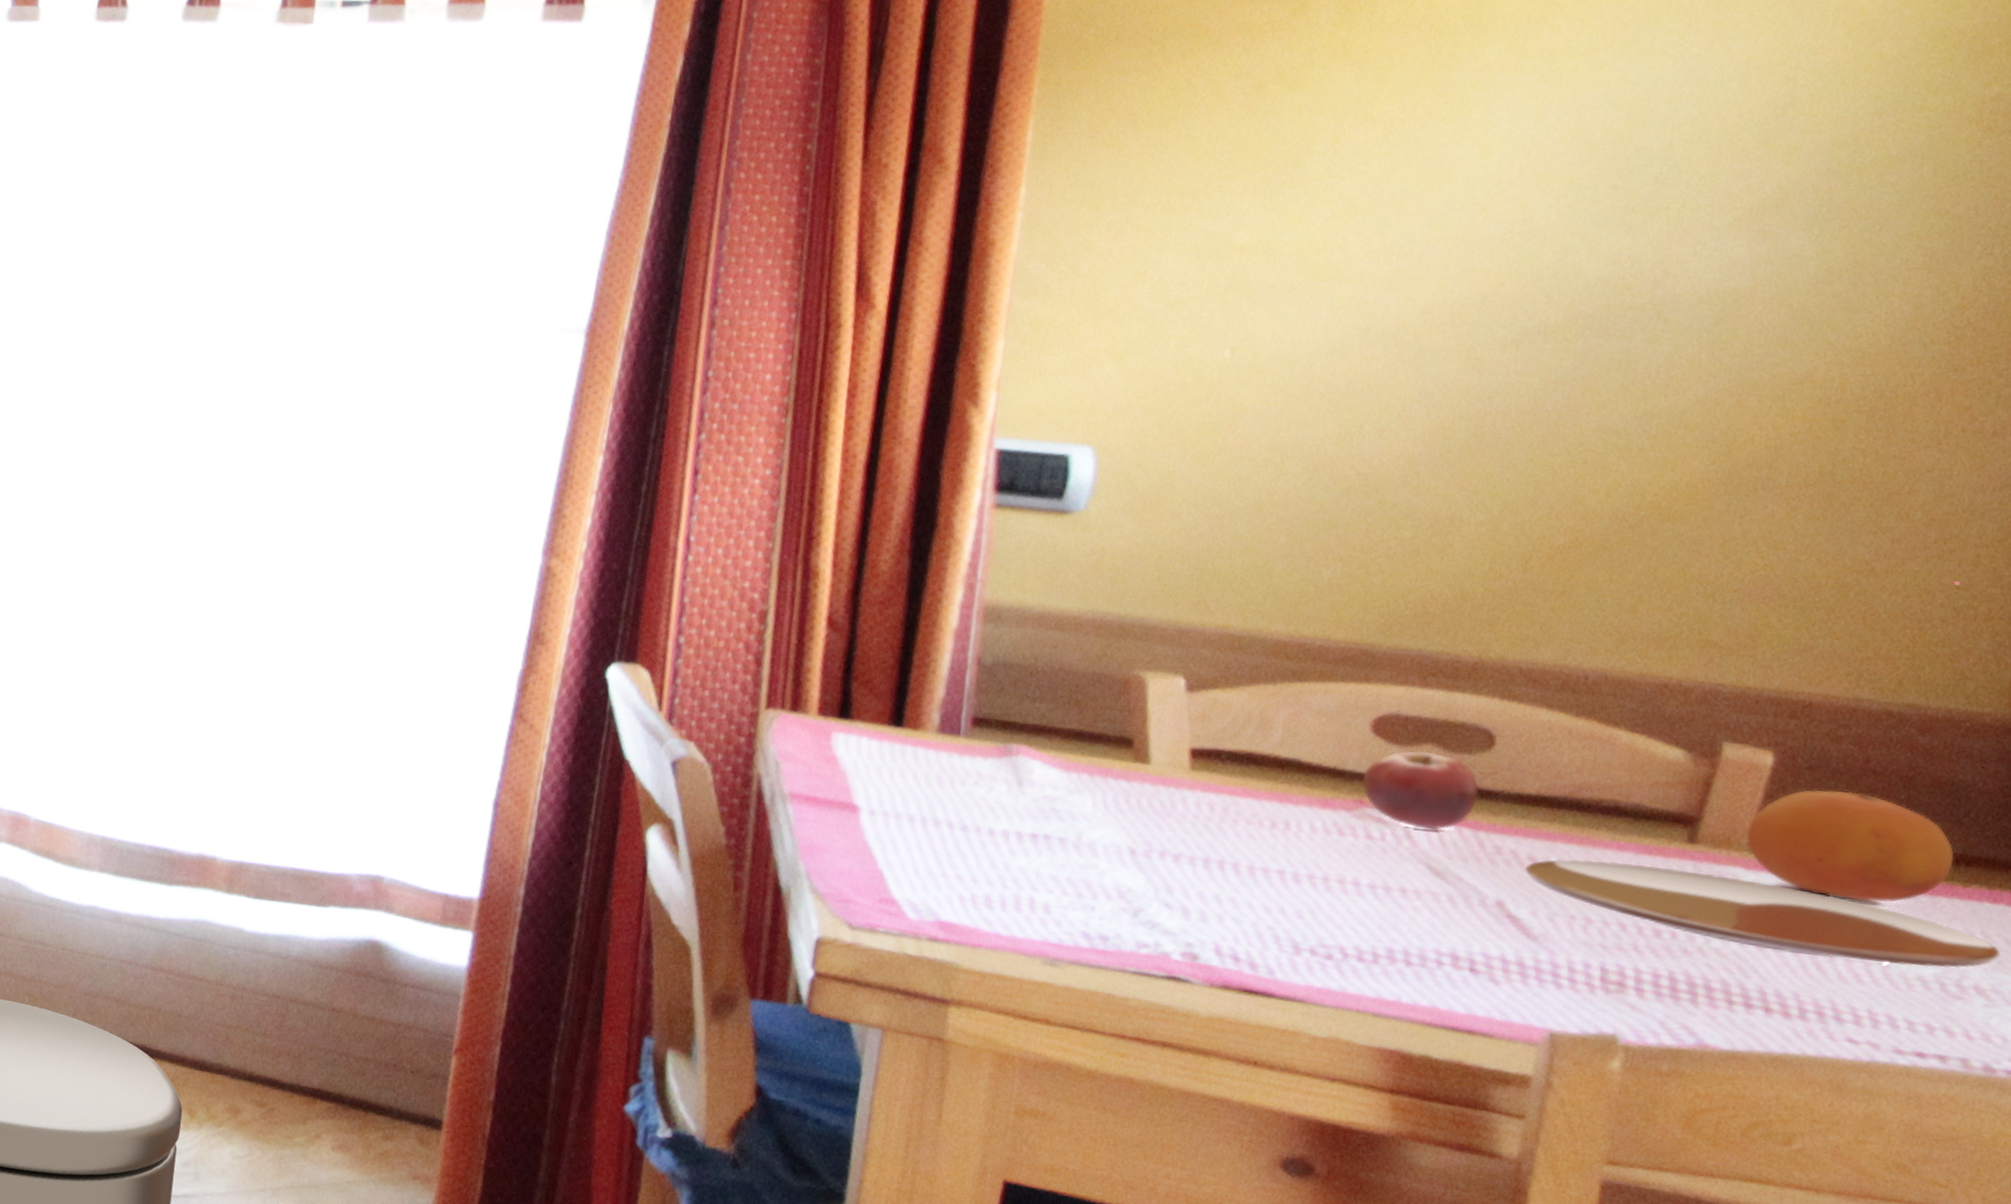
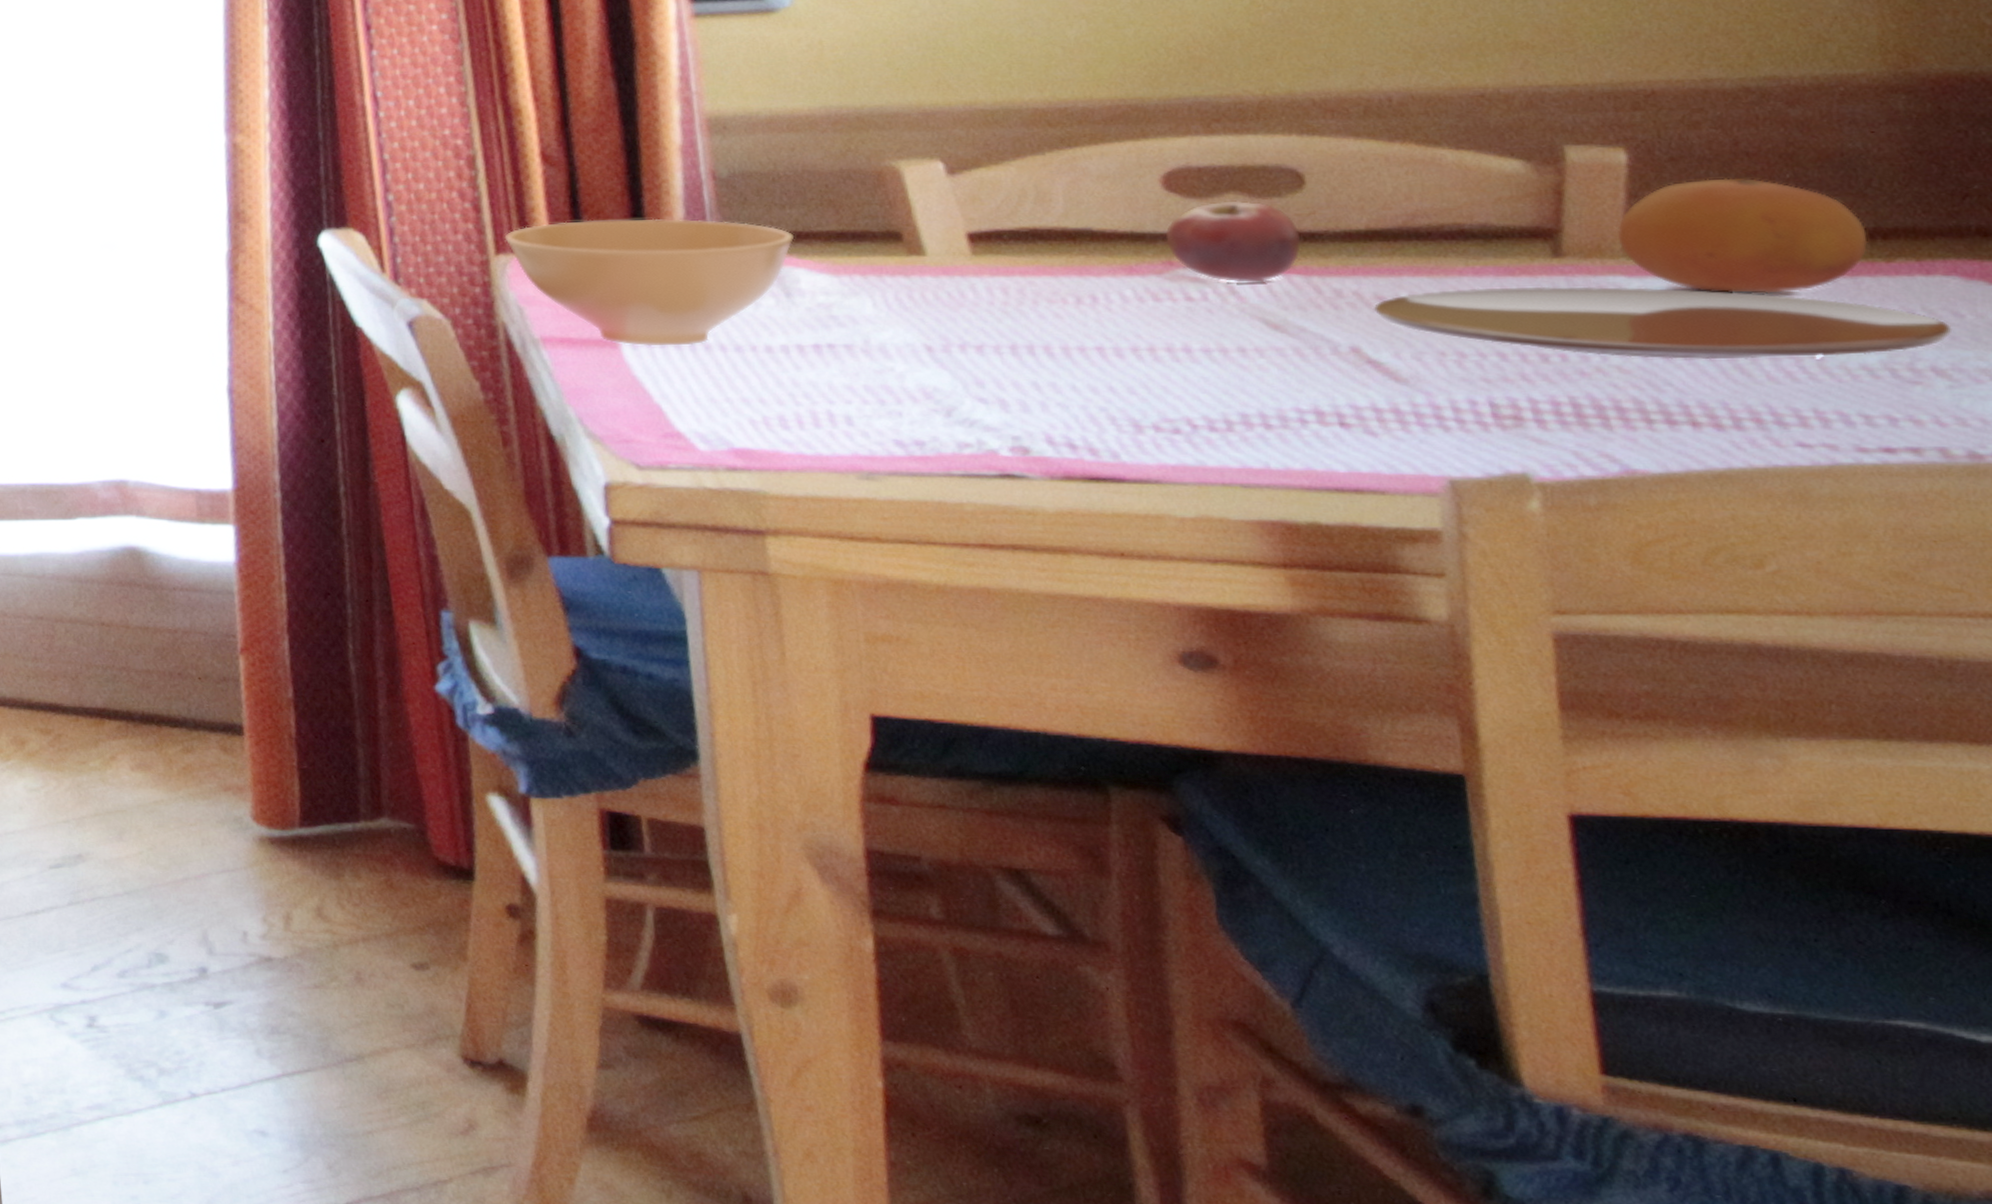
bowl: none [777,685,1038,819] -> present [504,218,795,347]

